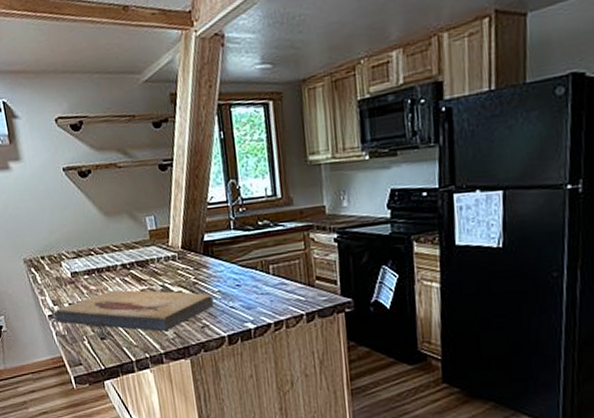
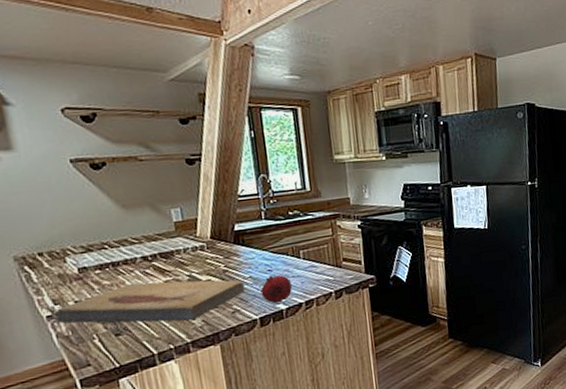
fruit: none [229,290,262,322] -> present [260,275,293,304]

